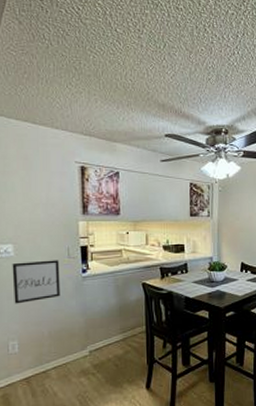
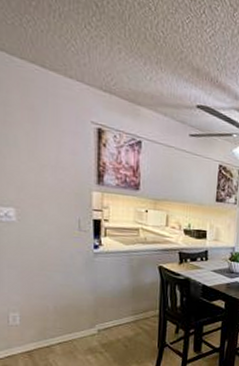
wall art: present [12,260,60,304] -> none [14,229,69,275]

